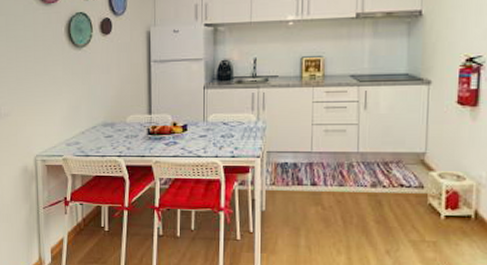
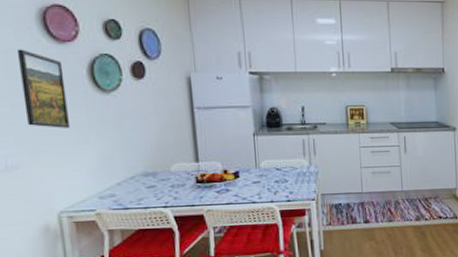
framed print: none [14,11,49,81] -> present [16,49,71,128]

